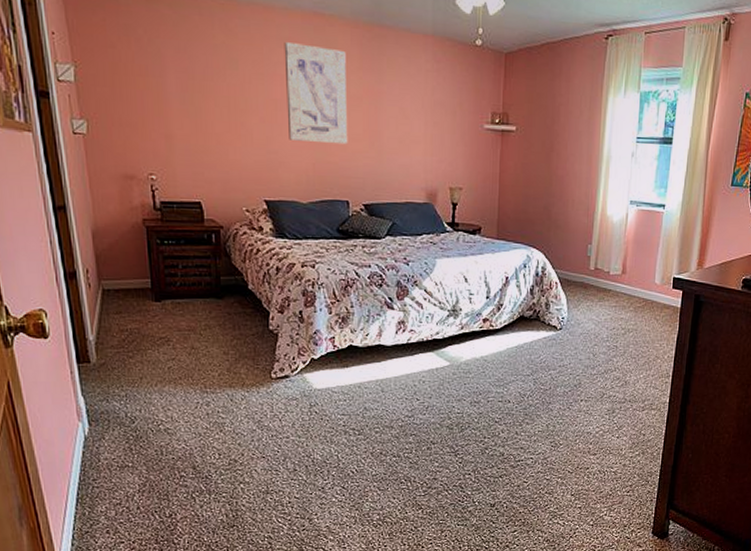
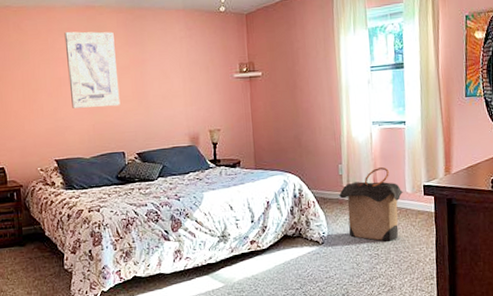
laundry hamper: none [584,253,653,334] -> present [339,167,404,241]

